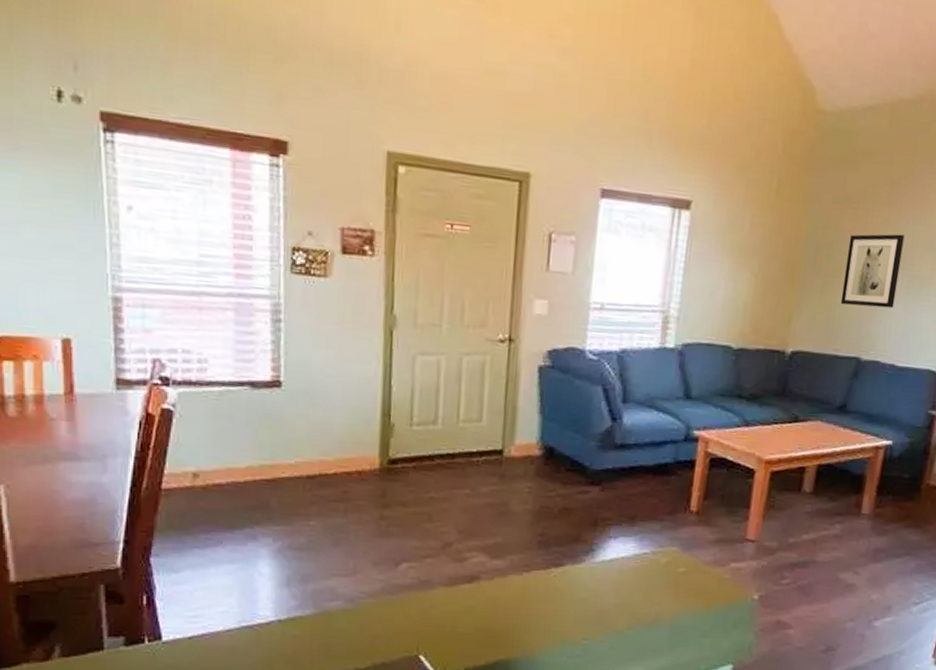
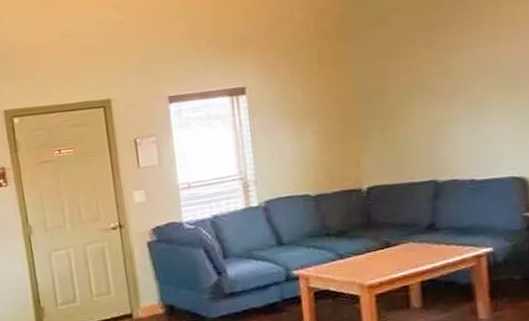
wall art: present [840,234,905,309] -> none [397,67,458,139]

